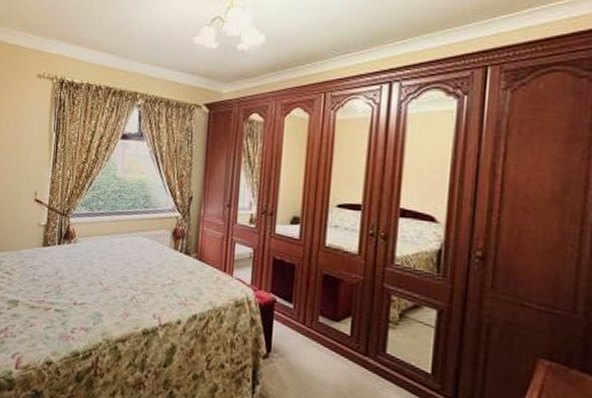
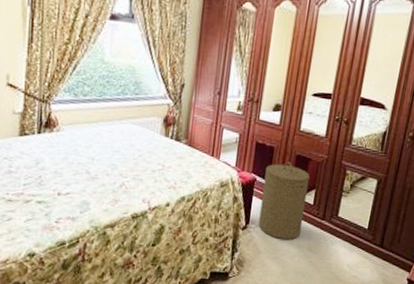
laundry hamper: none [282,281,342,377] -> present [258,161,310,240]

